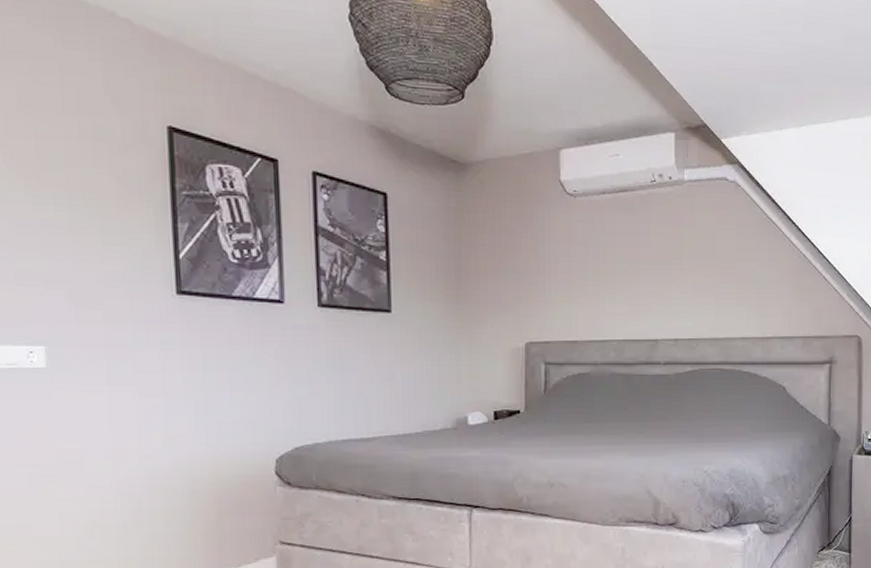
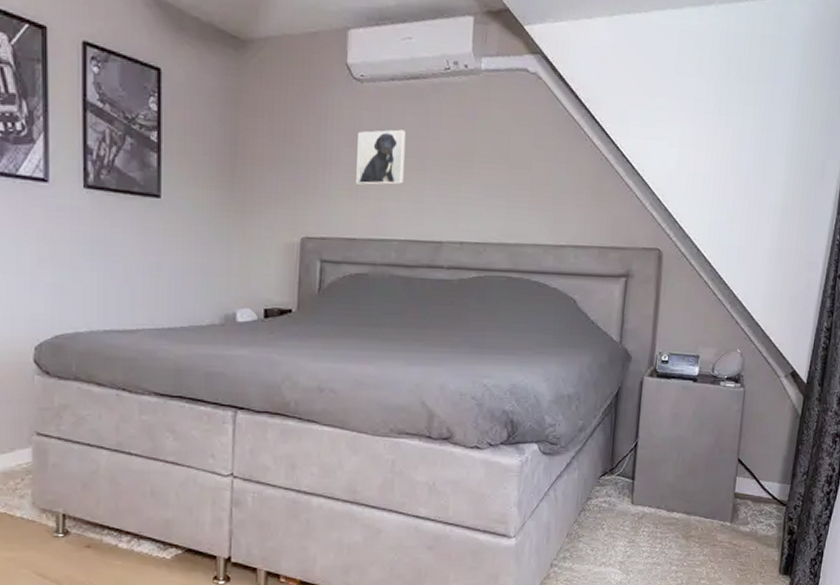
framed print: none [574,238,619,291] -> present [356,129,406,185]

